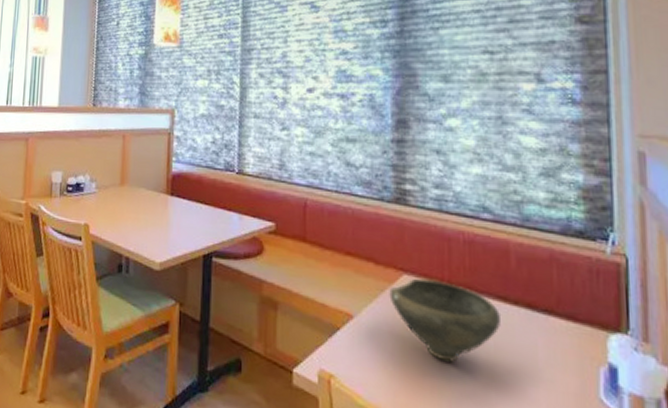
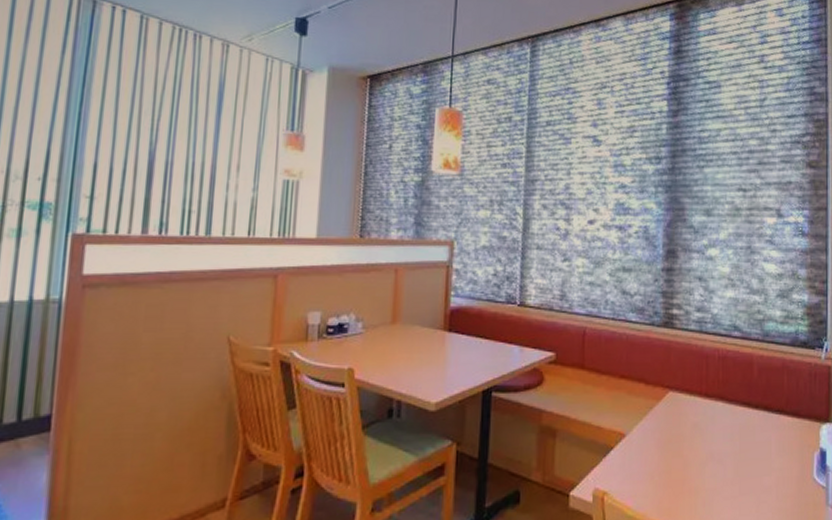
bowl: present [389,278,500,362] -> none [657,393,745,465]

